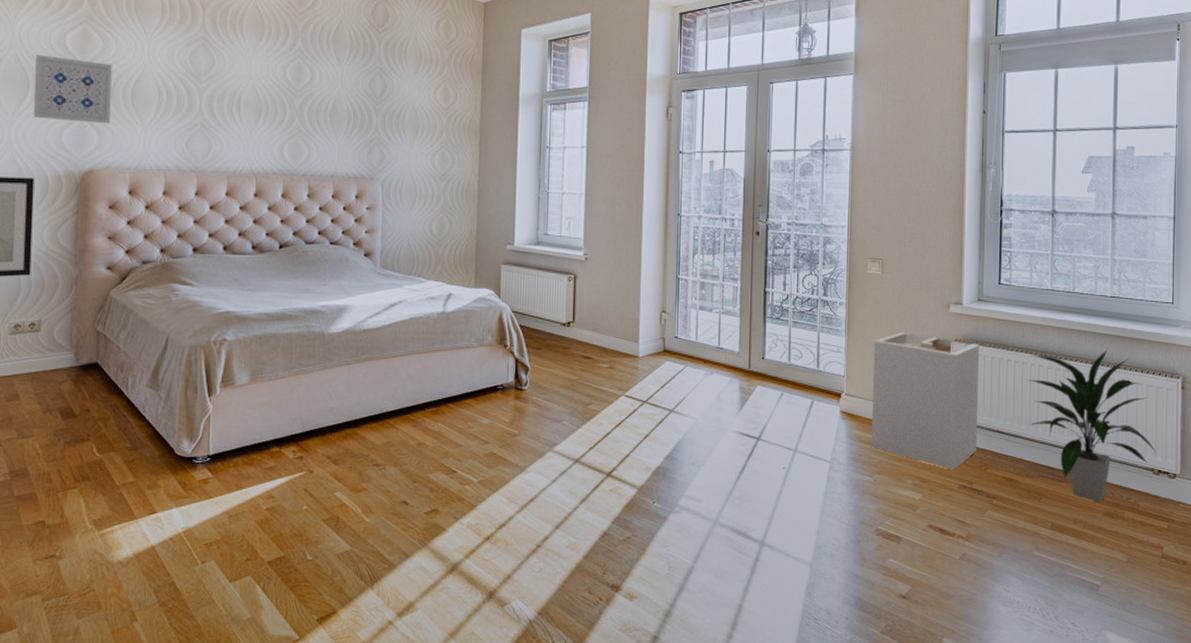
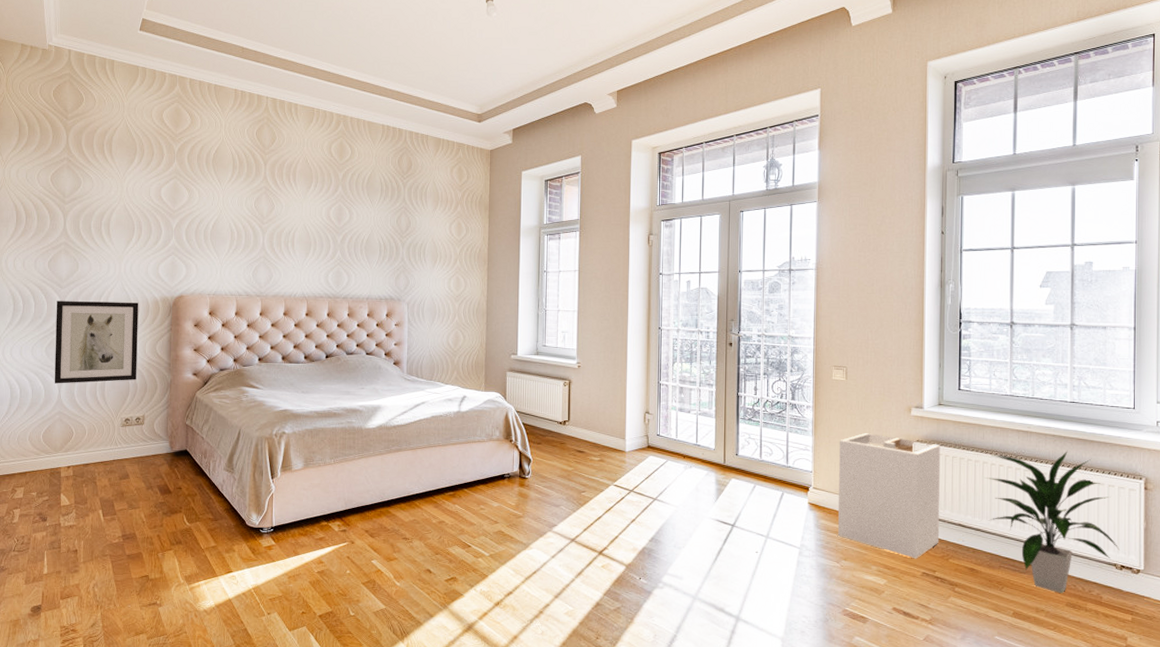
wall art: present [33,54,112,124] -> none [137,204,196,259]

